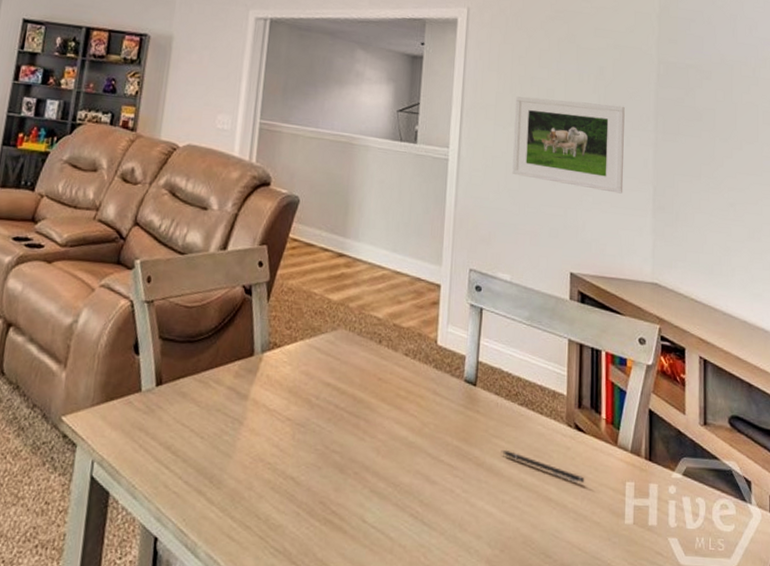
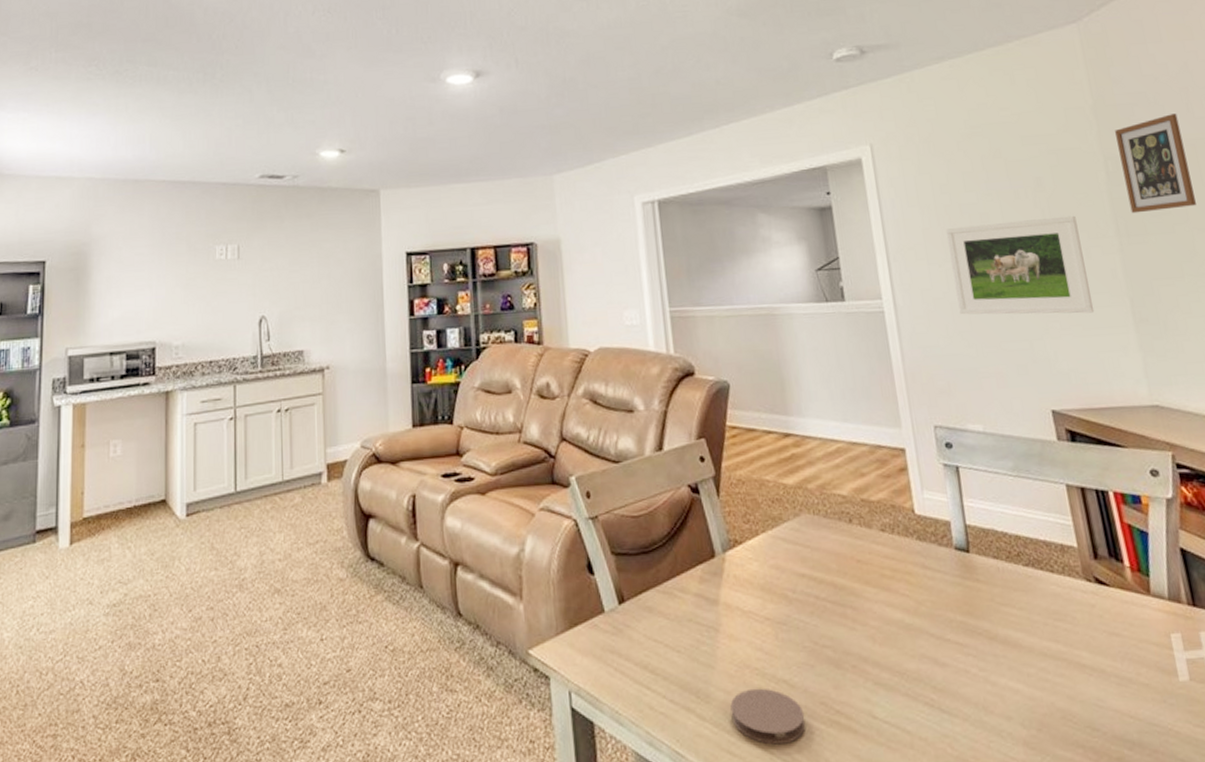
coaster: none [237,480,304,535] -> present [730,688,806,745]
pen: present [501,450,585,483] -> none [1013,618,1121,643]
picture frame: none [670,35,724,118] -> present [1115,113,1196,214]

